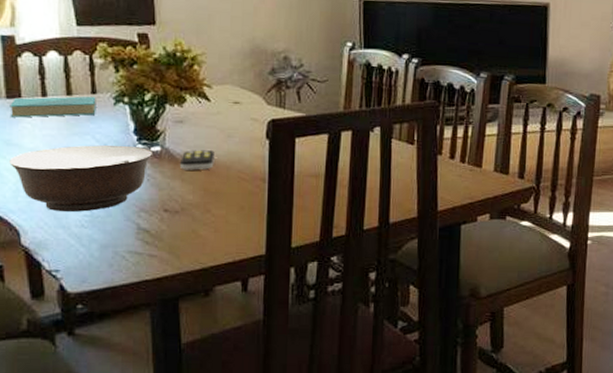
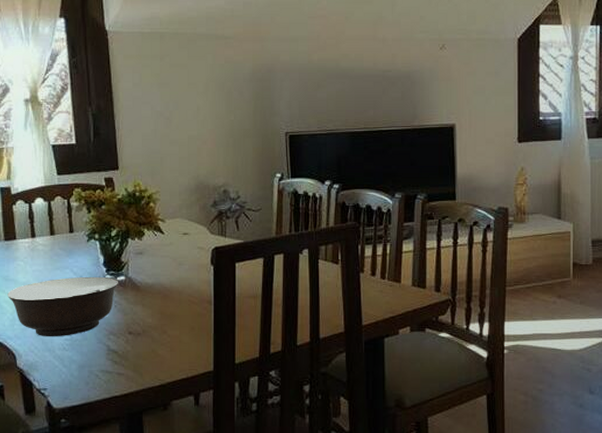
book: present [10,96,96,118] -> none [7,235,73,256]
remote control: present [179,149,215,170] -> none [140,276,169,296]

